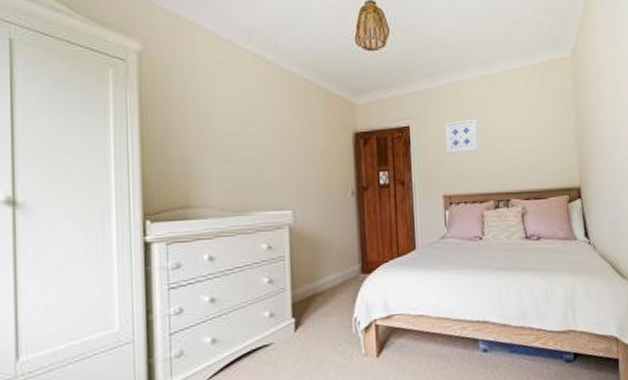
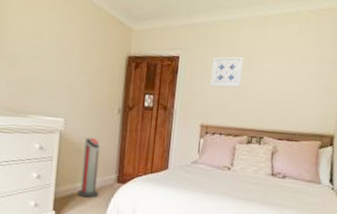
air purifier: none [318,226,343,297] -> present [77,137,101,198]

